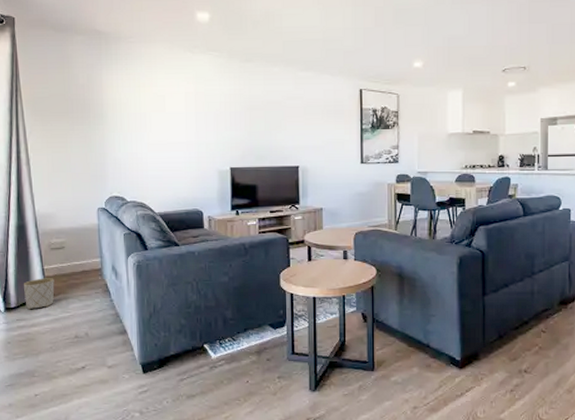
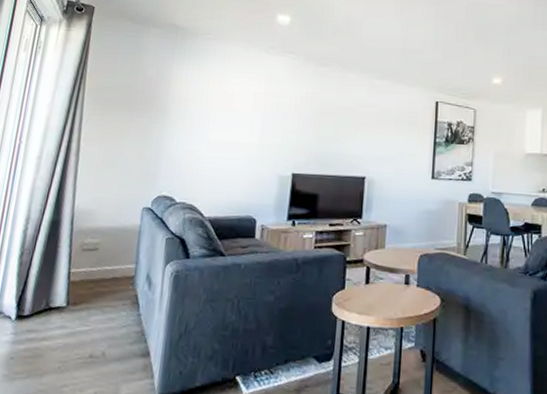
planter: present [23,278,55,310] -> none [41,282,80,320]

